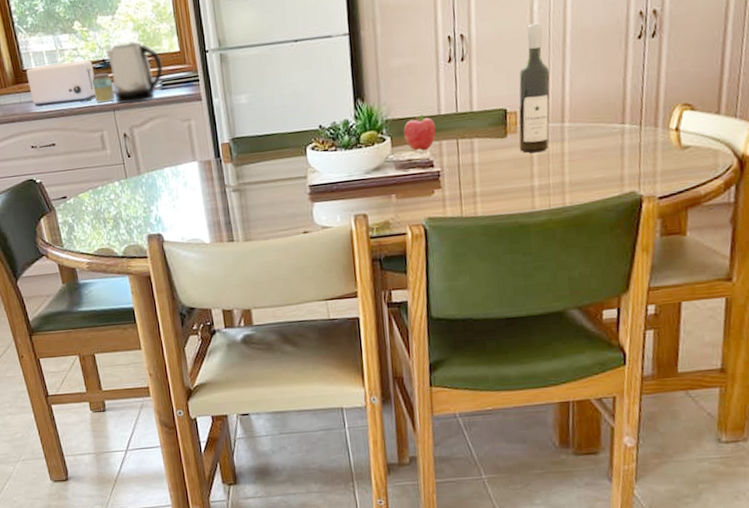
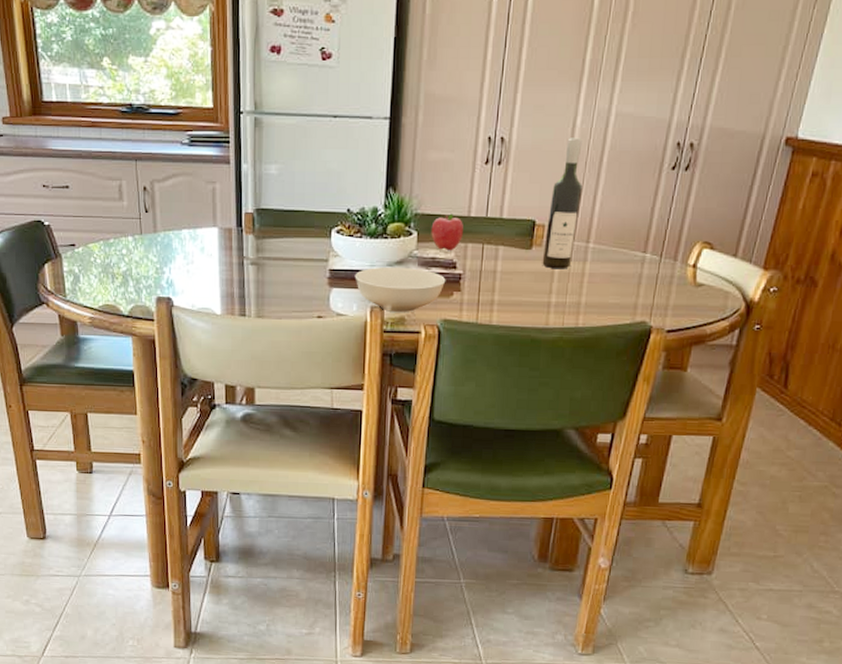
toaster: present [26,60,96,107] -> none [45,99,119,146]
peanut butter: present [91,72,115,104] -> none [115,118,138,150]
kettle: present [106,41,163,105] -> none [134,88,194,157]
bowl: none [334,172,425,218] -> present [355,266,446,313]

